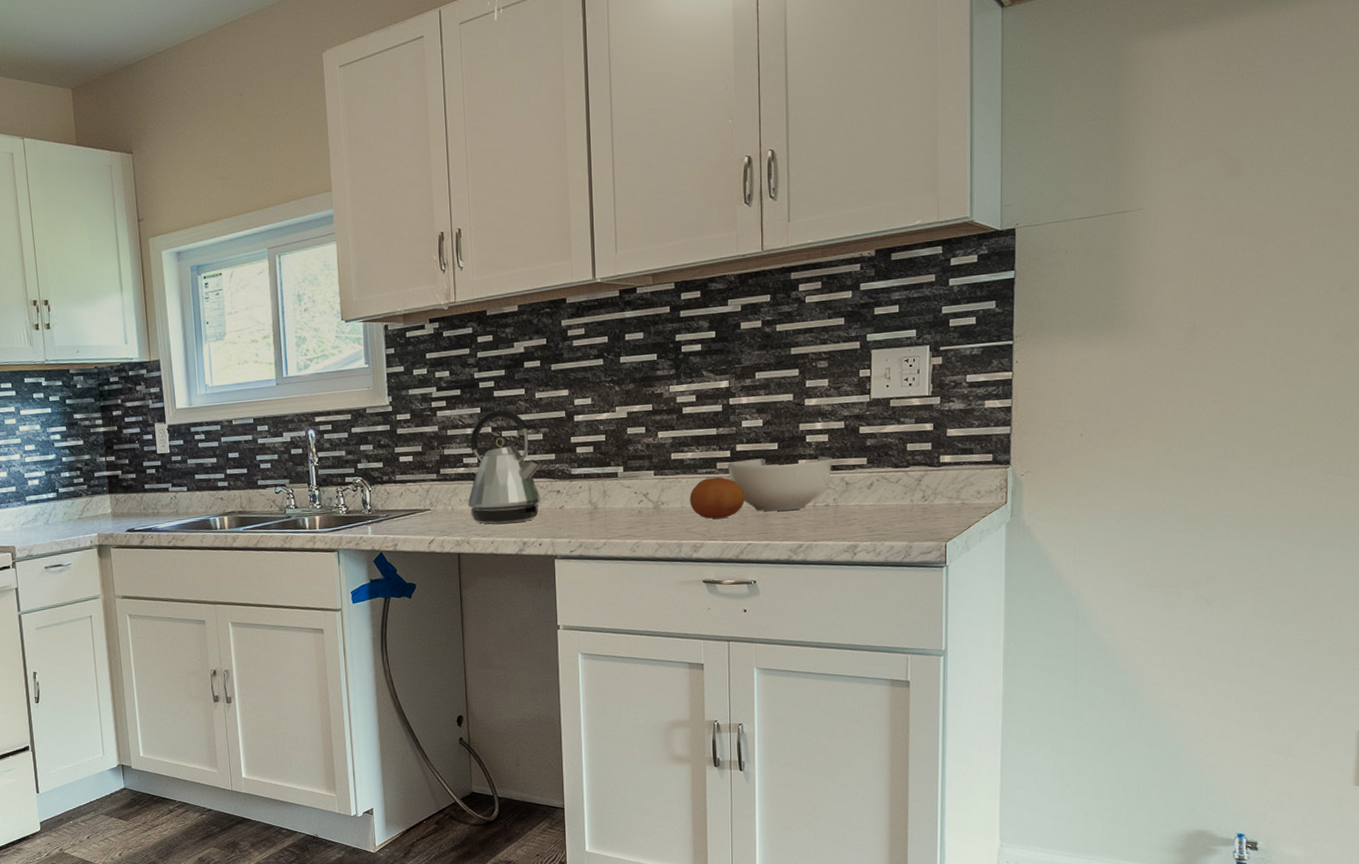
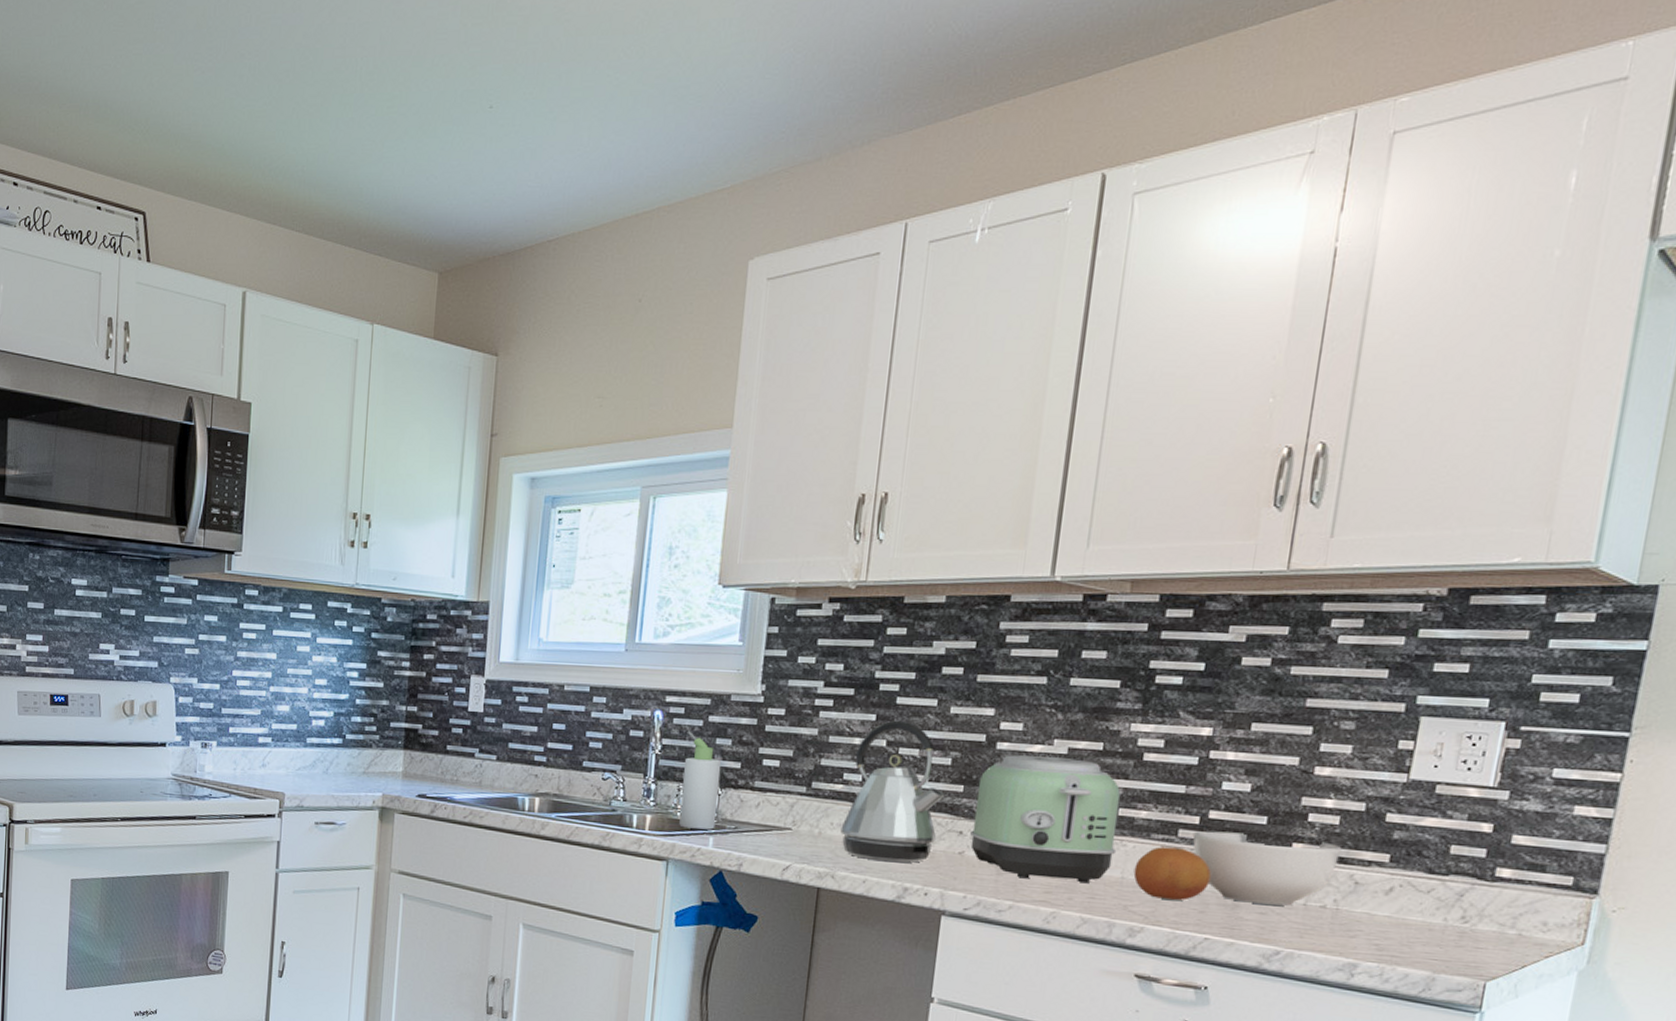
bottle: none [336,442,371,523] -> present [679,730,722,830]
toaster: none [565,420,675,520] -> present [970,755,1120,884]

